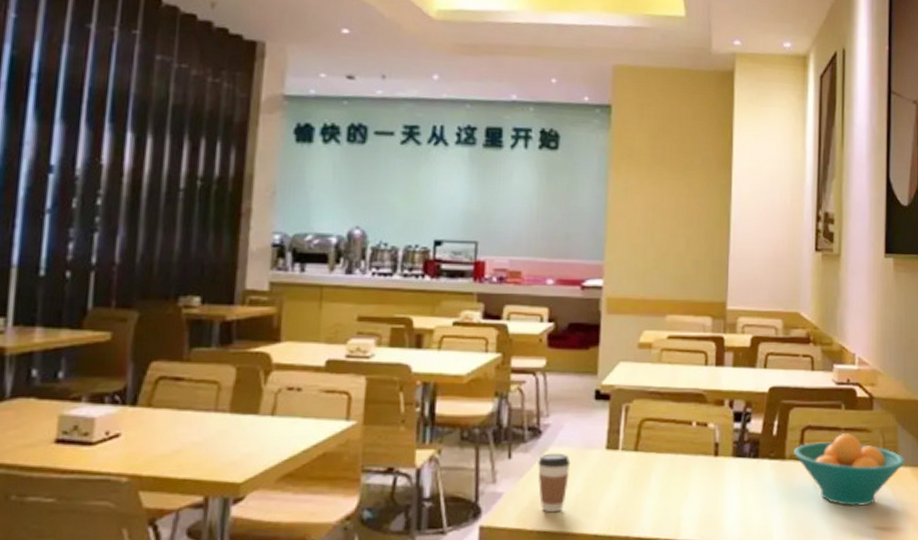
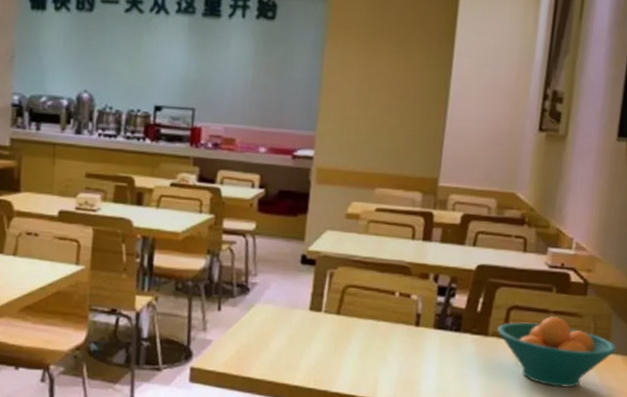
coffee cup: present [538,453,571,513] -> none [244,309,276,363]

